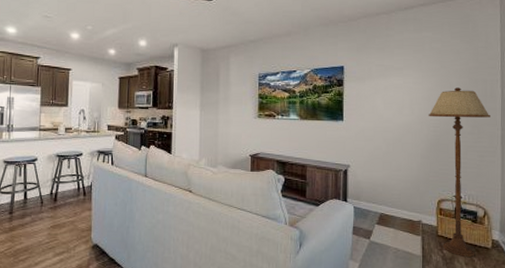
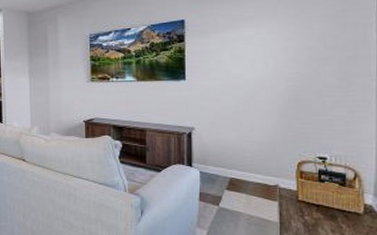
floor lamp: present [428,87,490,257] -> none [285,35,363,223]

